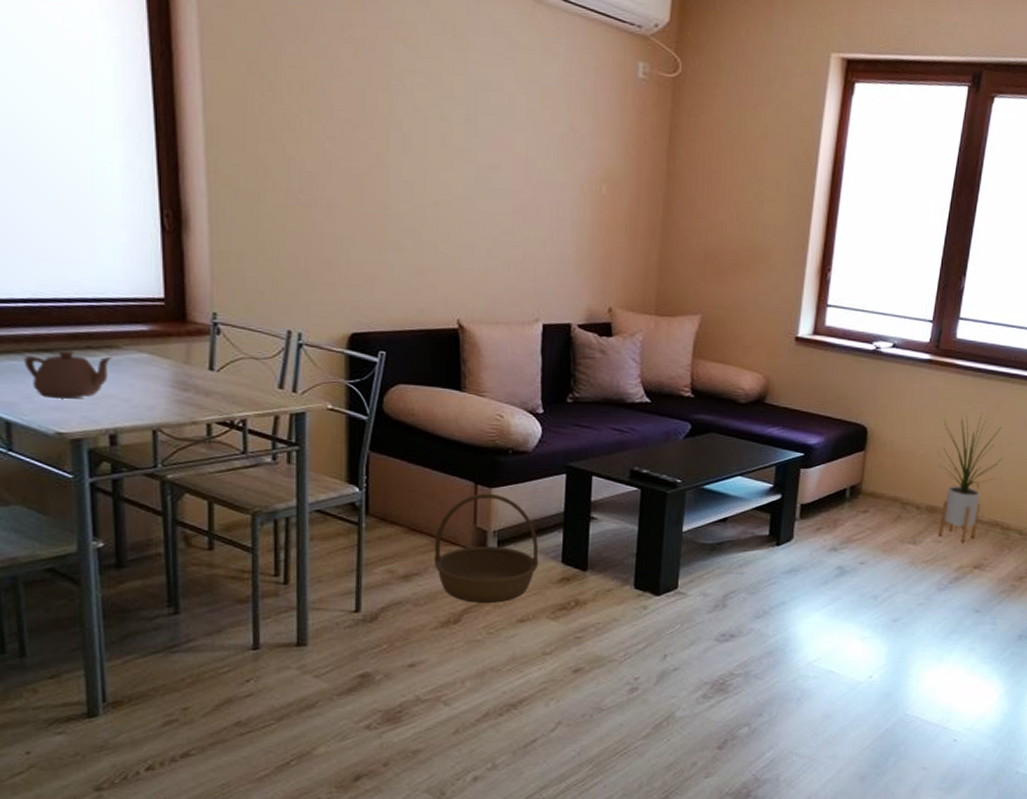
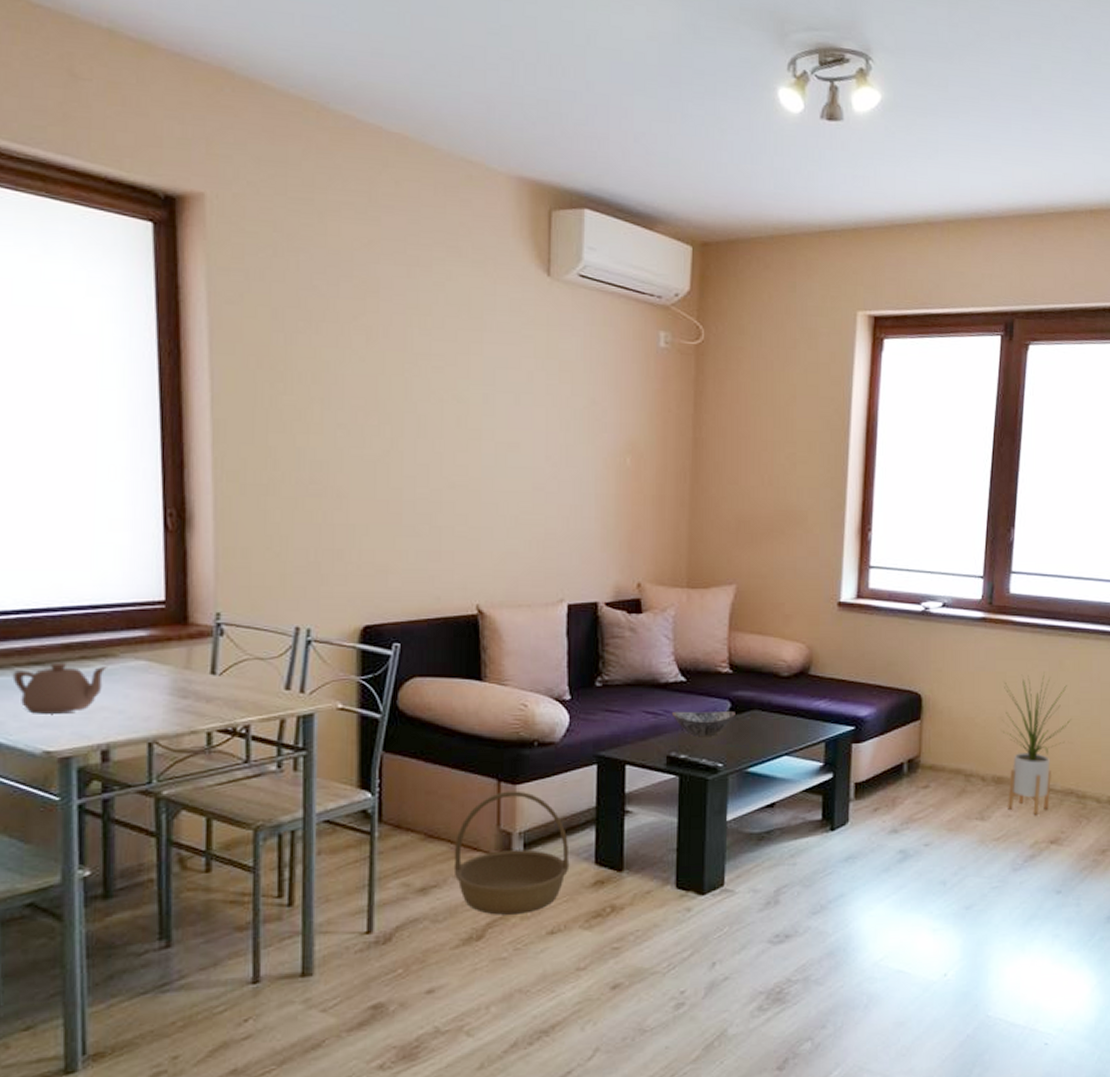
decorative bowl: none [636,429,695,454] -> present [671,710,735,736]

